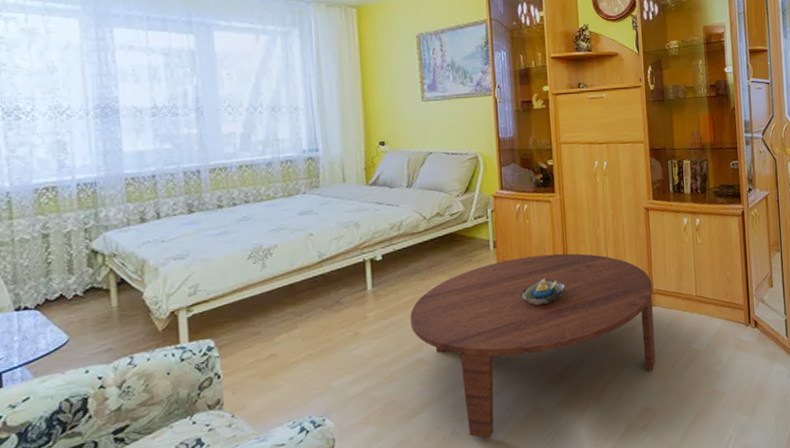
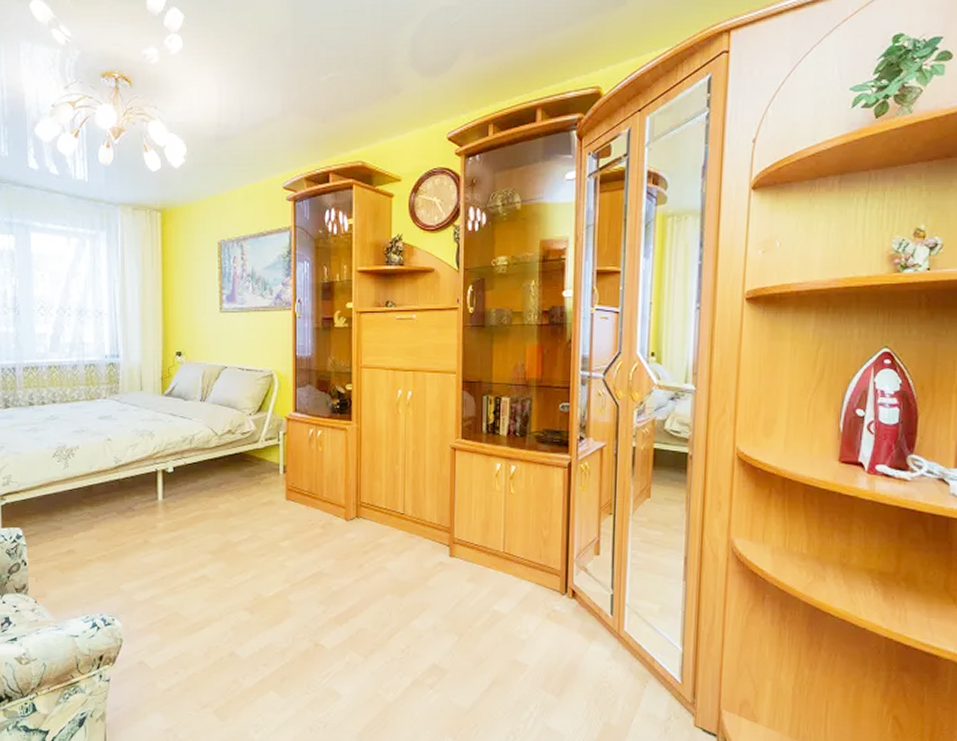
coffee table: present [410,253,656,439] -> none [197,486,453,666]
decorative bowl: present [520,278,566,306] -> none [307,511,357,539]

